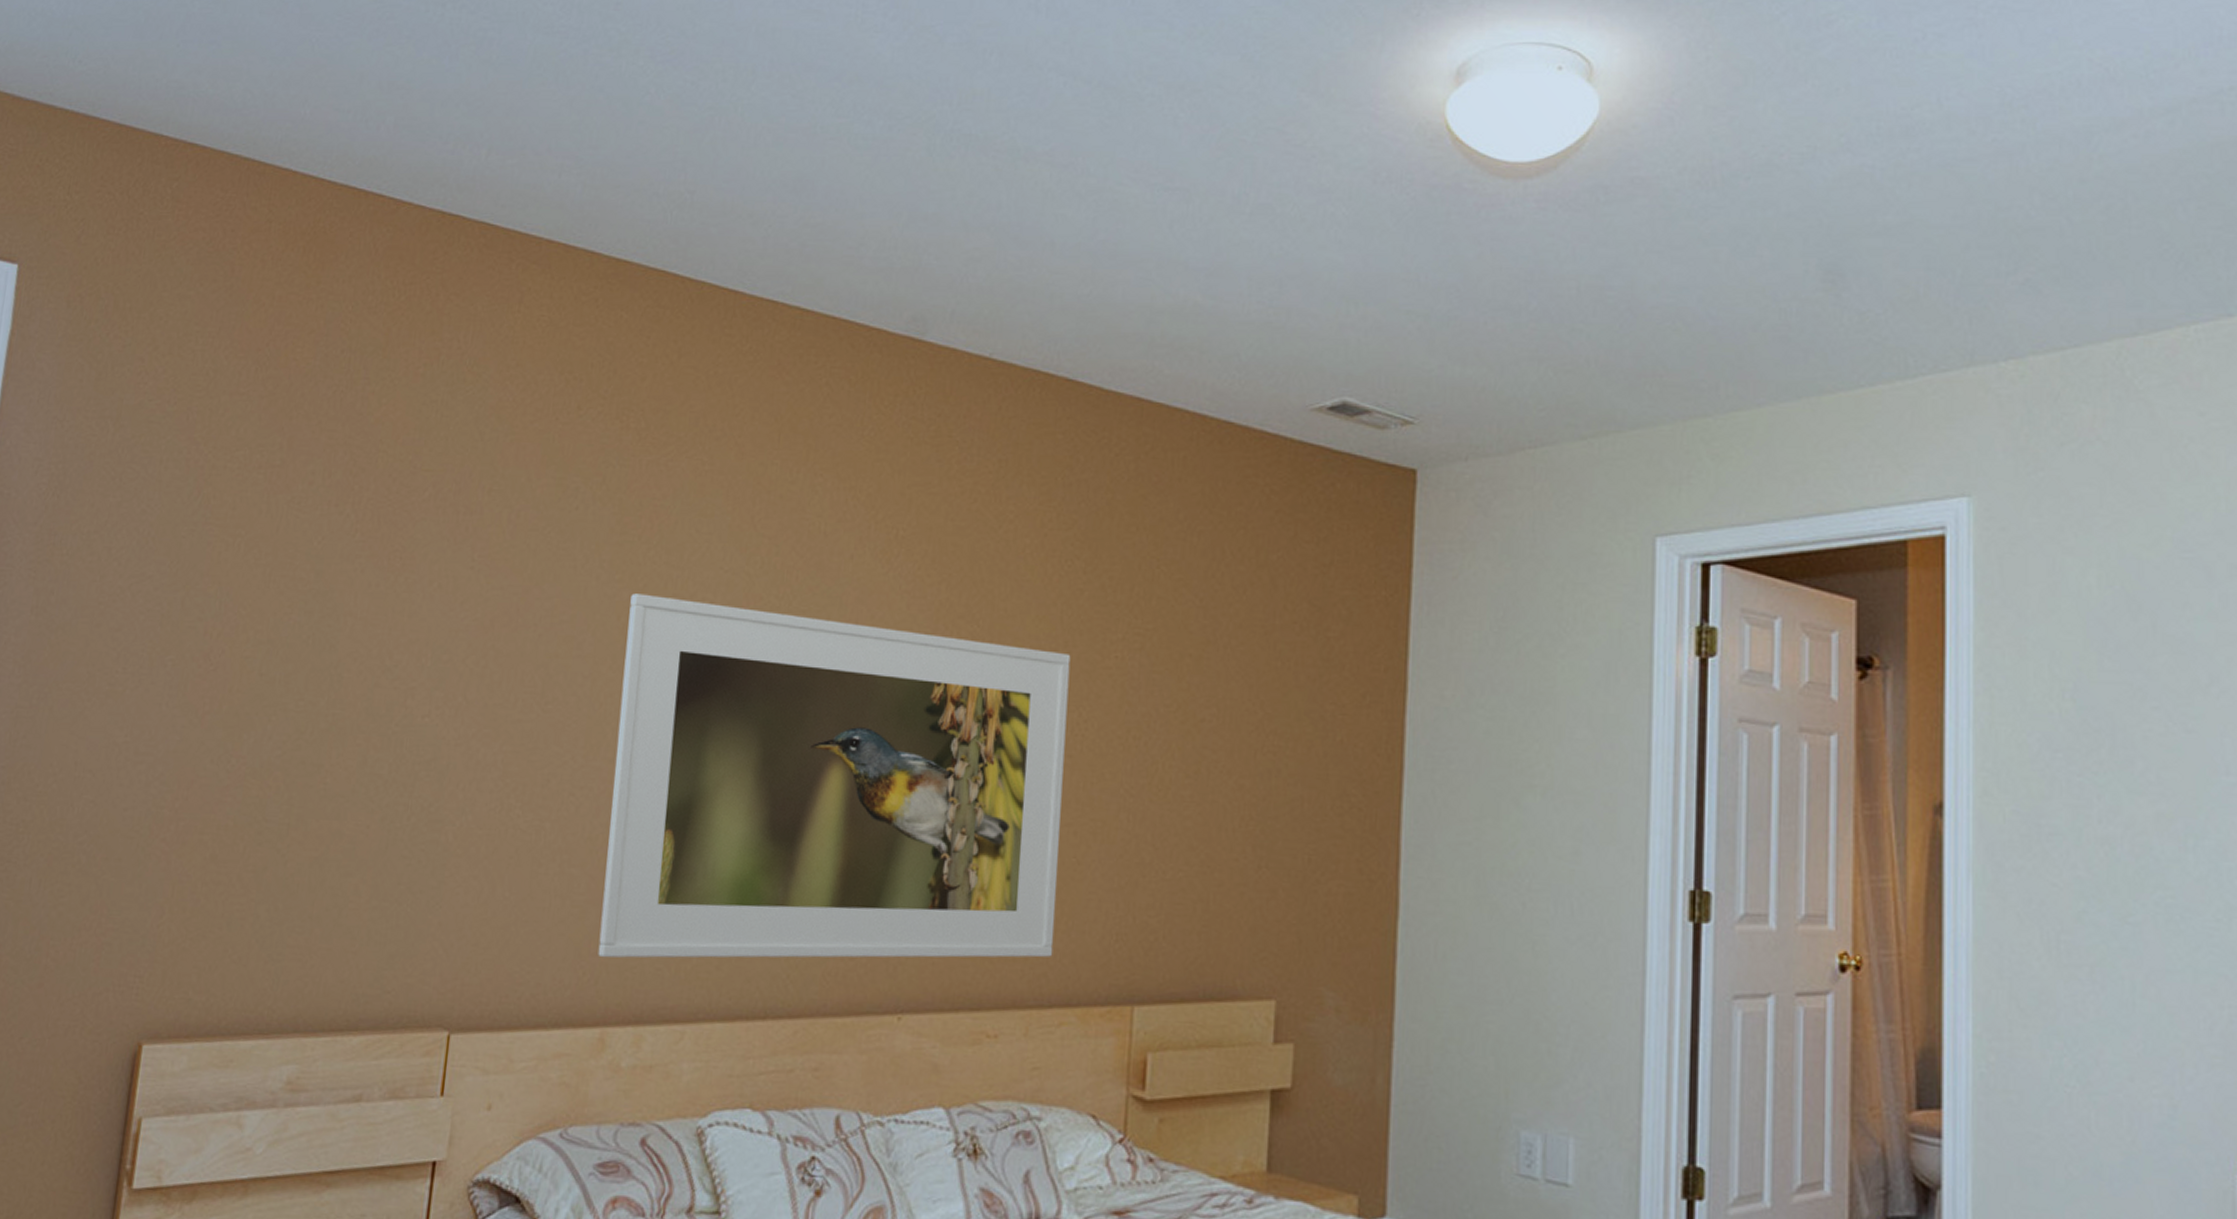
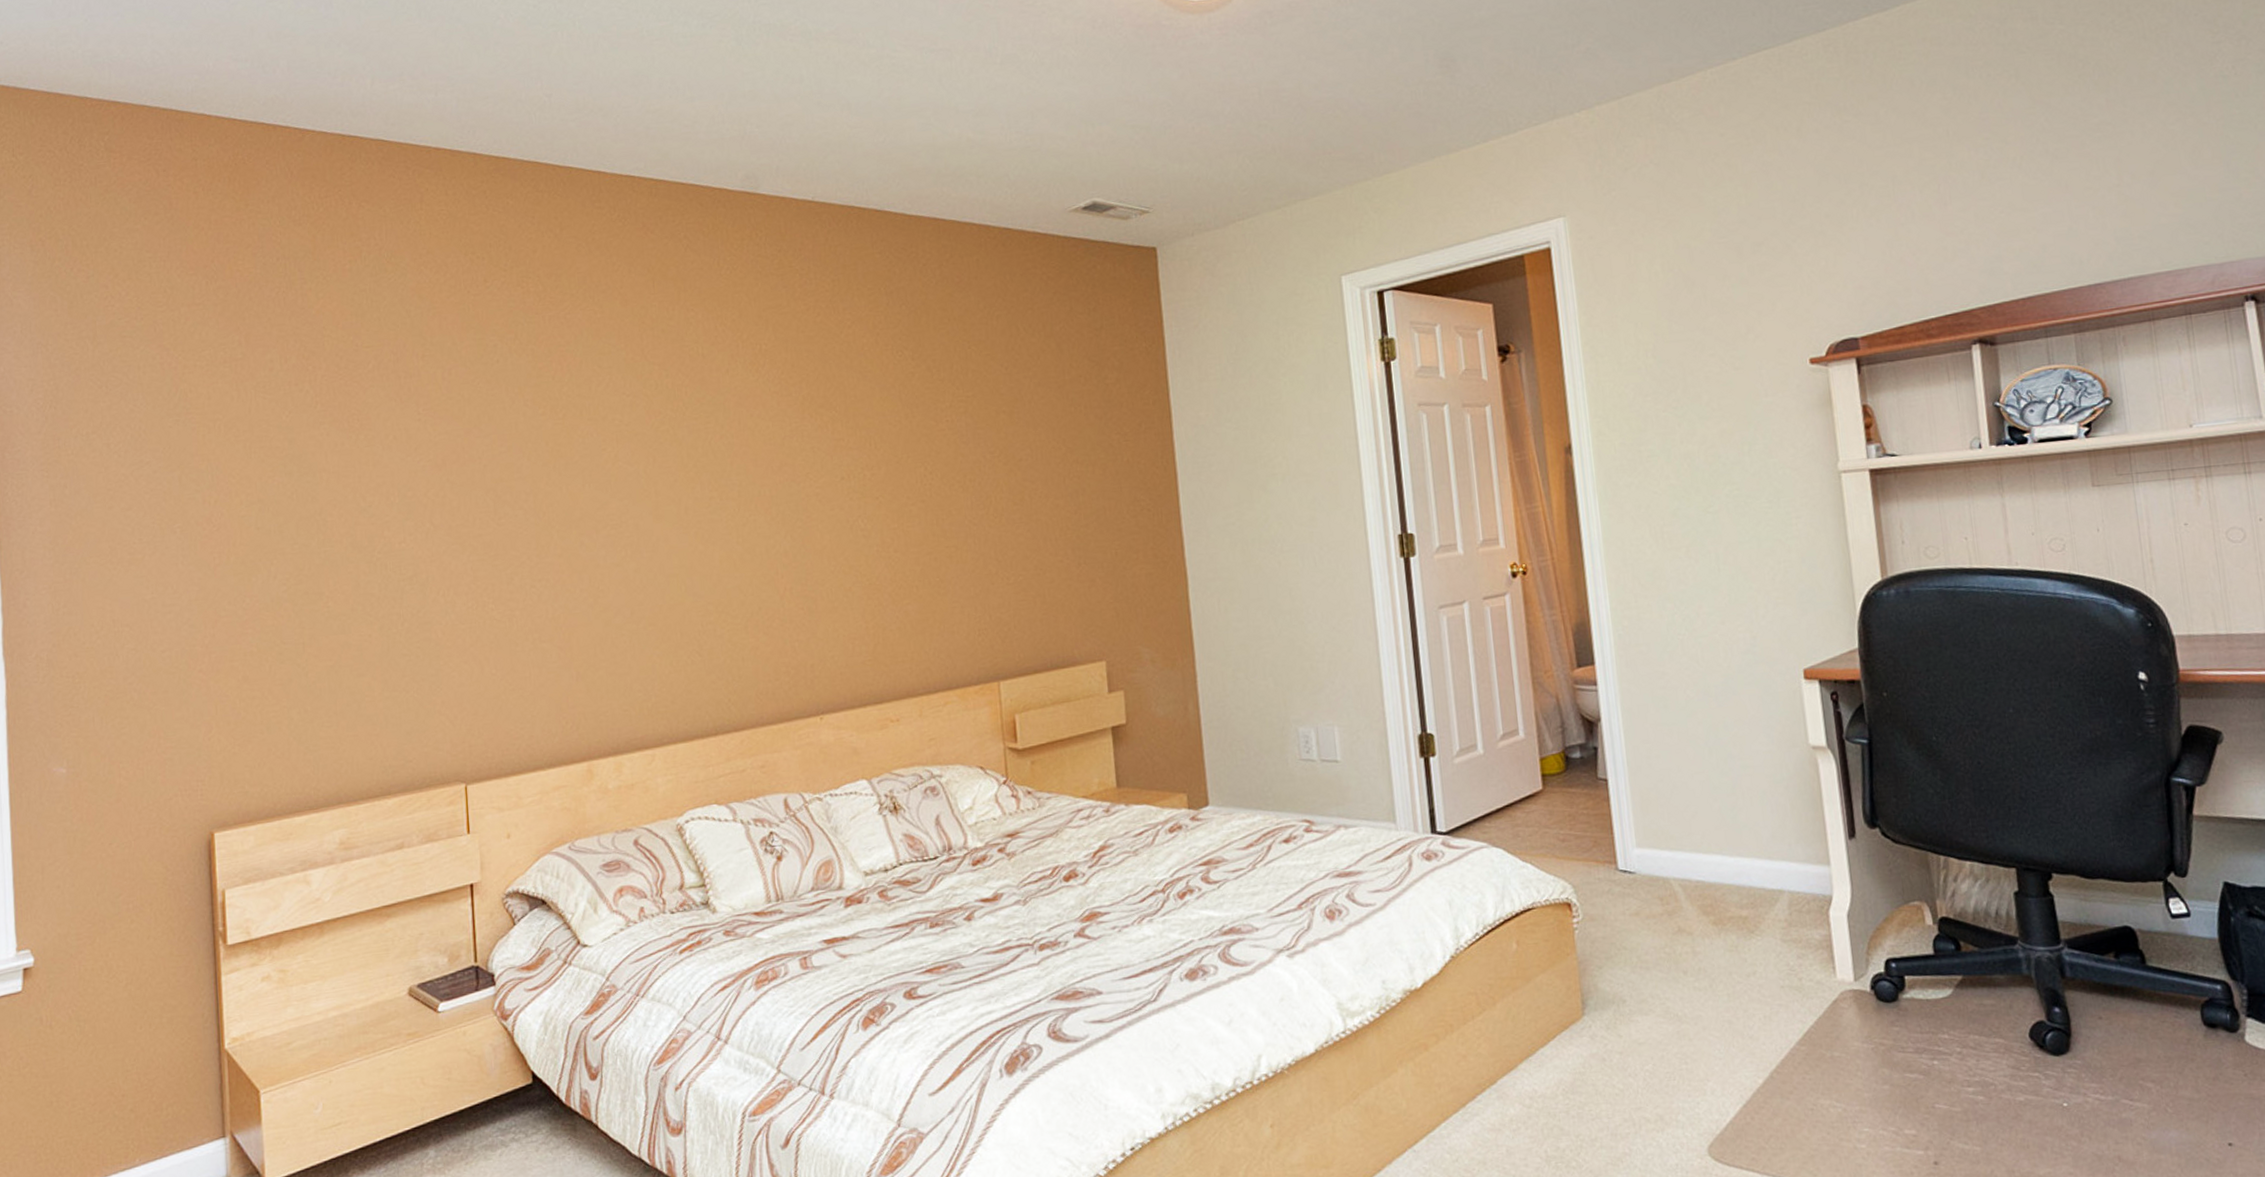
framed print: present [598,593,1071,958] -> none [554,421,932,709]

